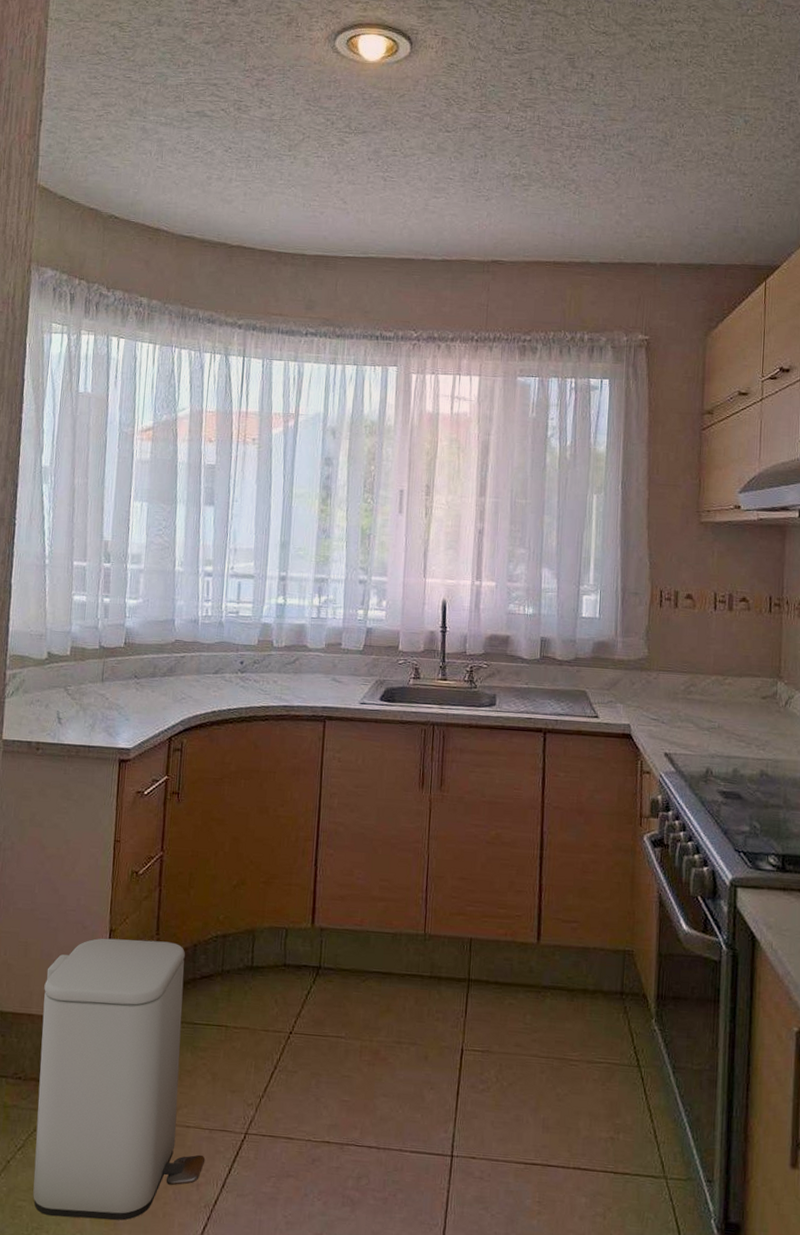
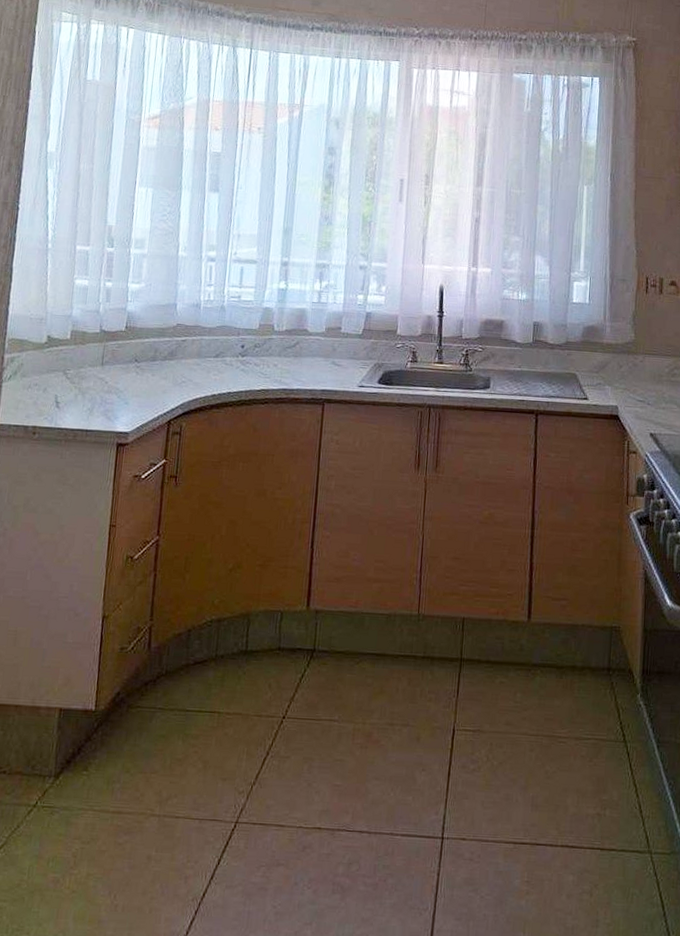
pedal bin: present [33,938,206,1221] -> none [14,625,195,918]

